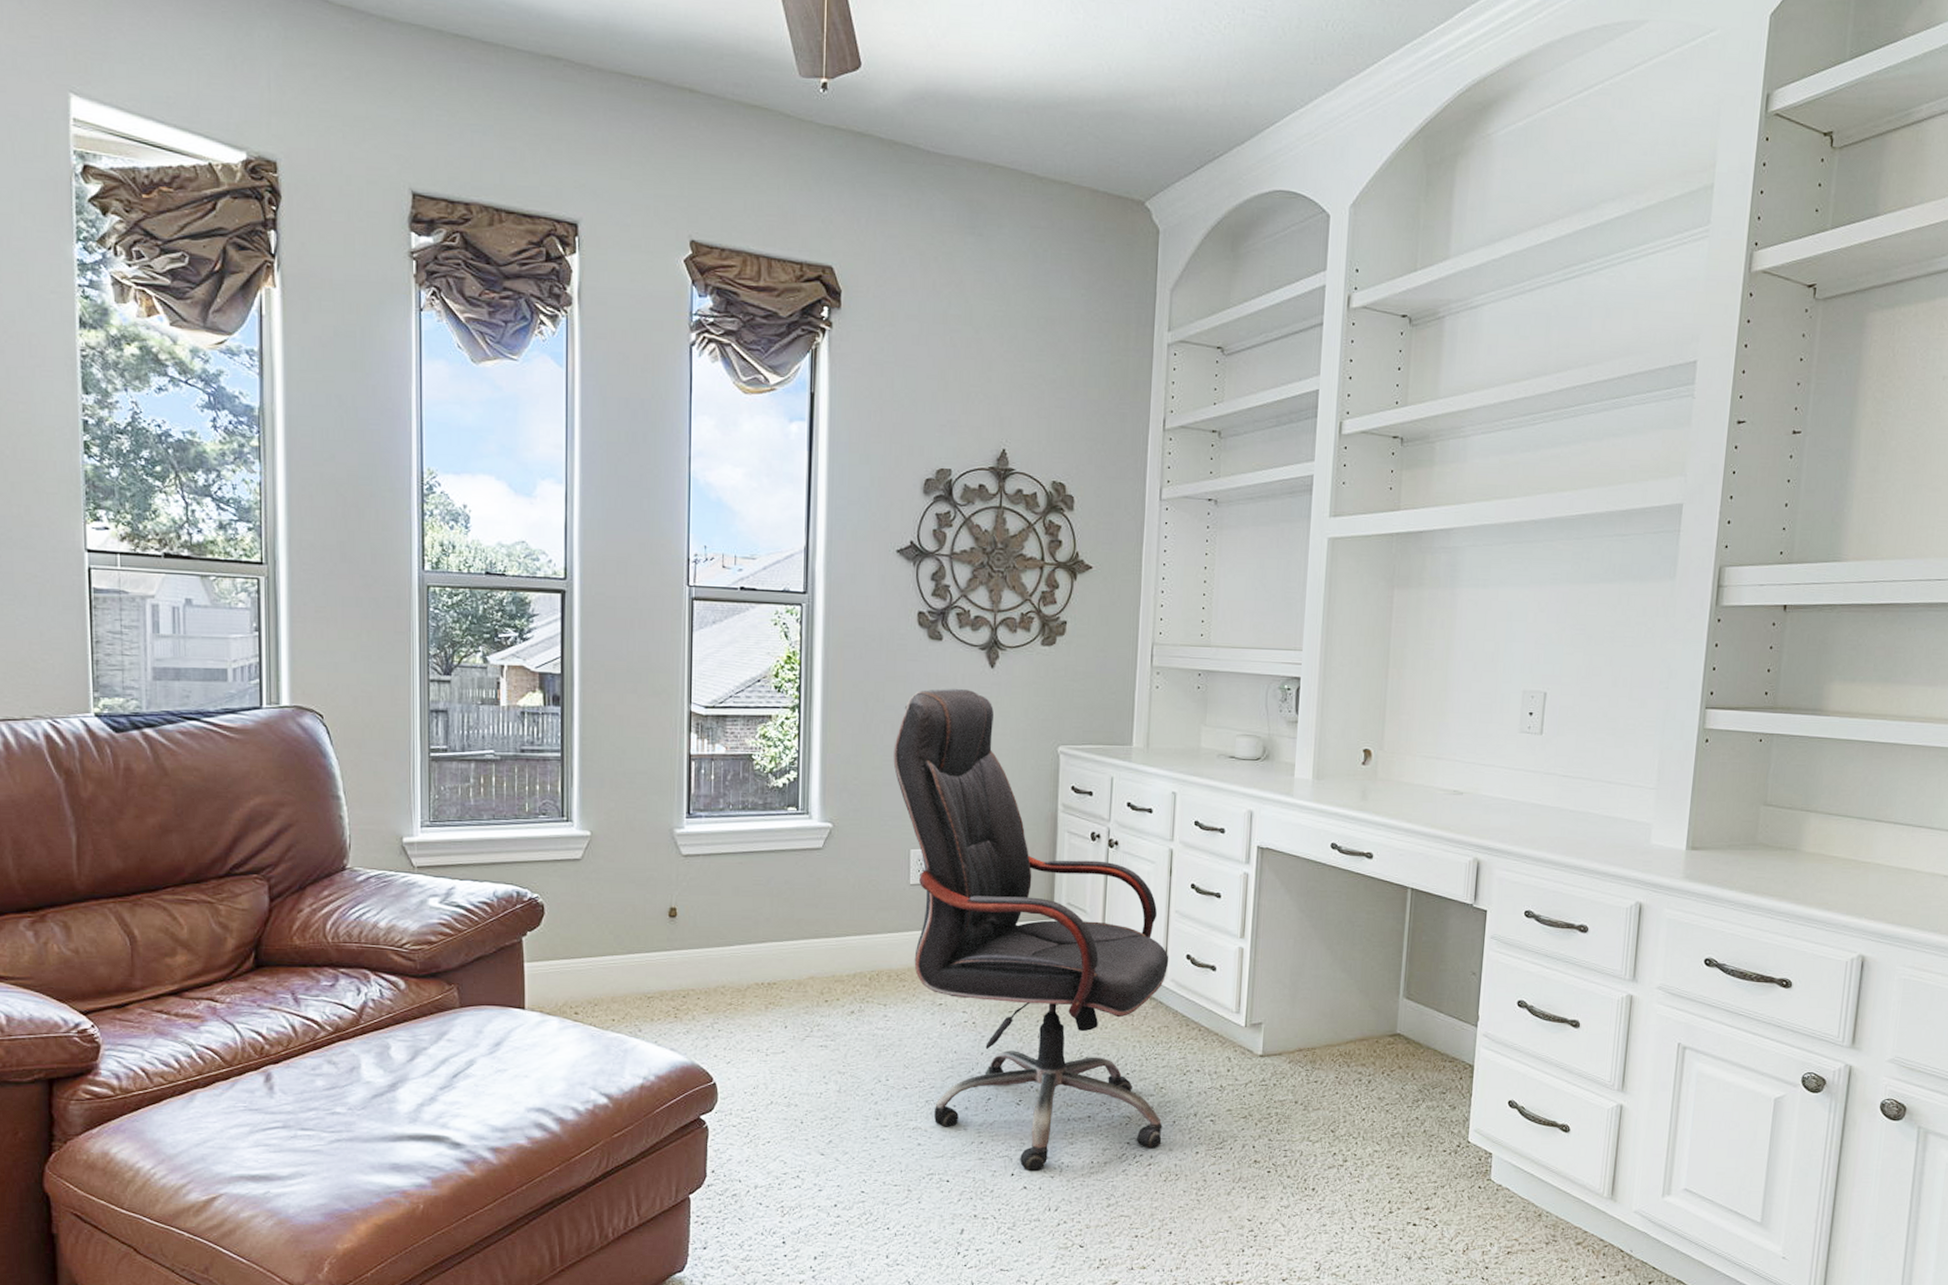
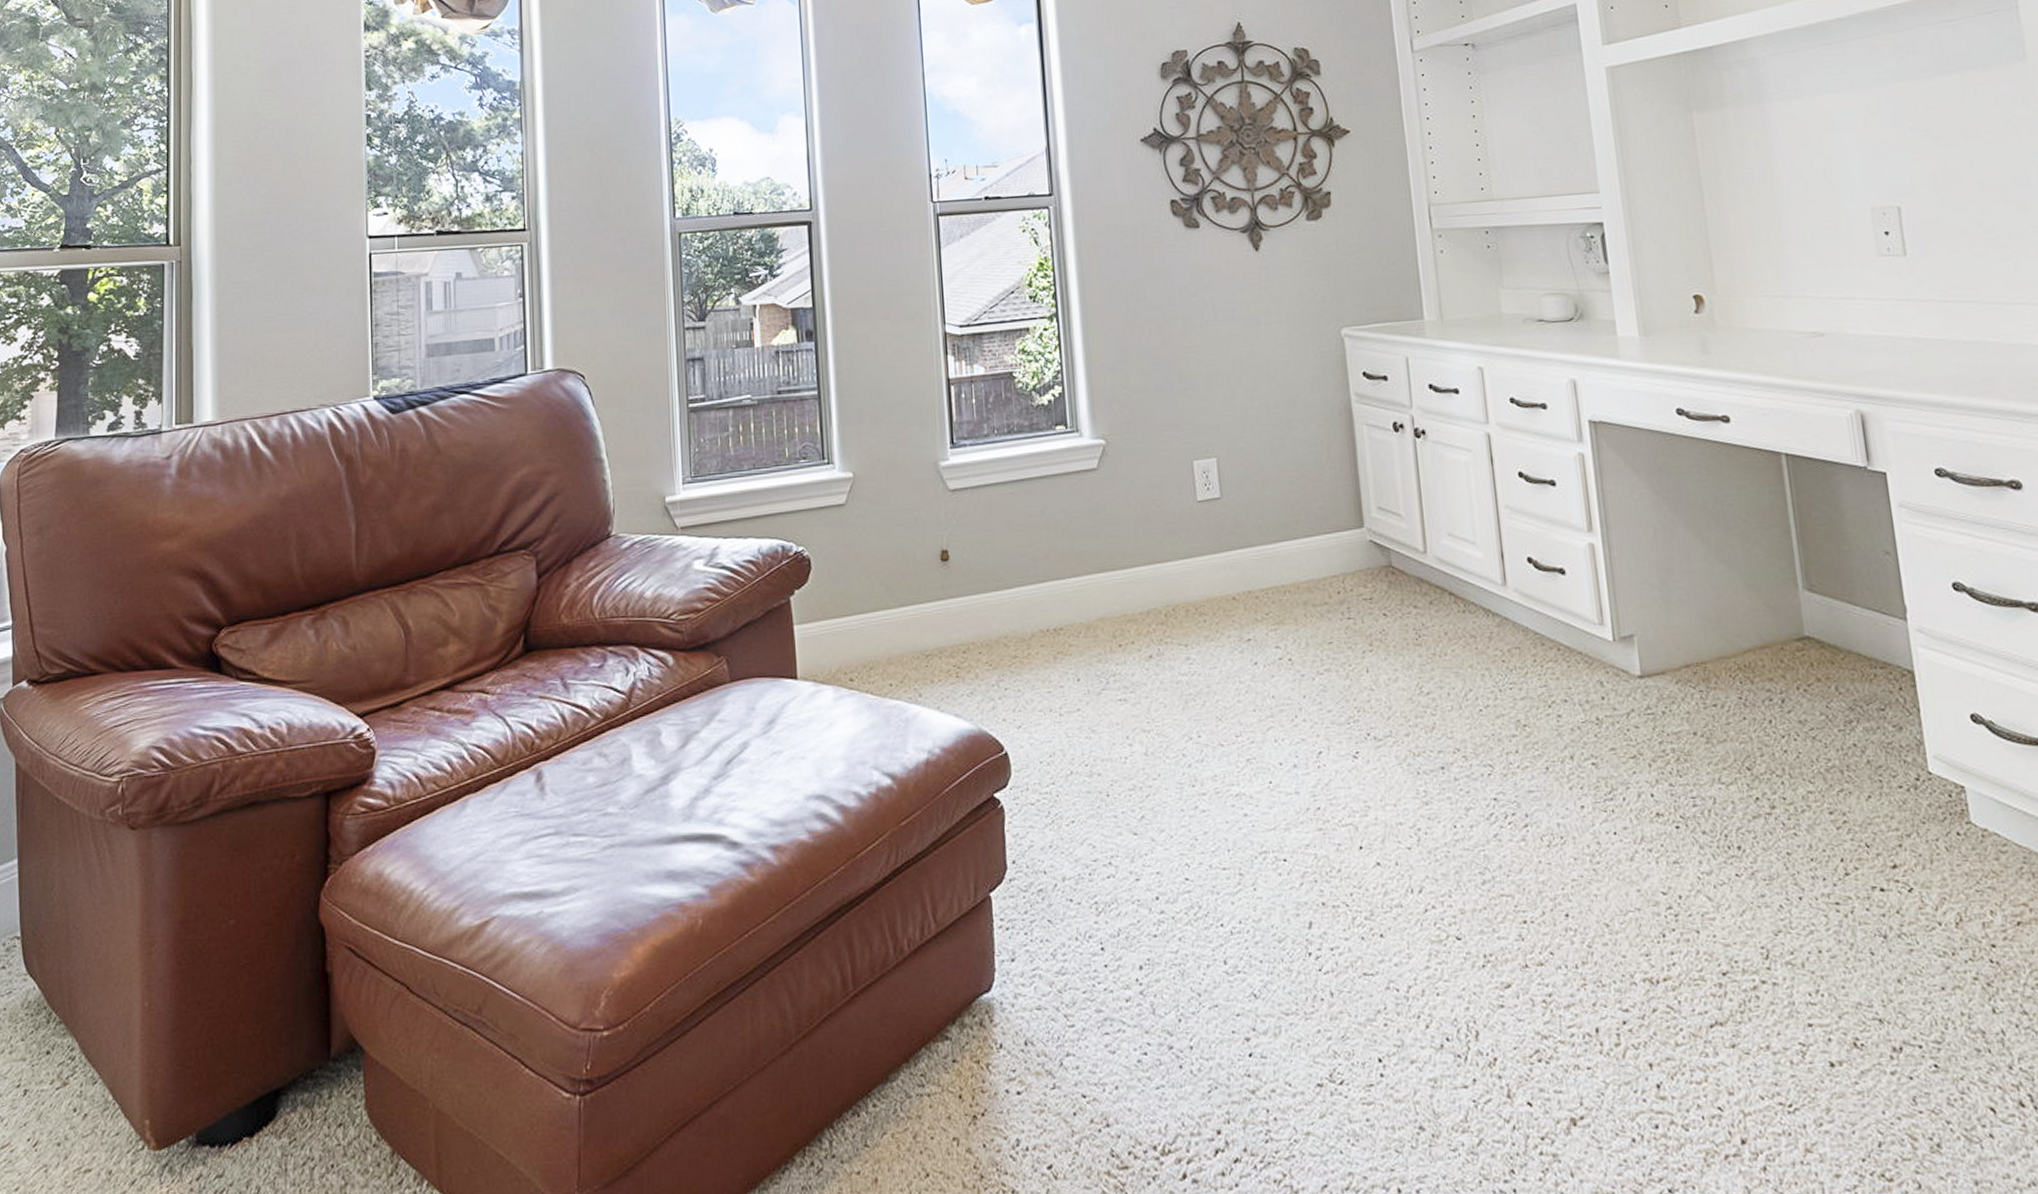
office chair: present [893,688,1169,1171] -> none [1161,277,1536,841]

